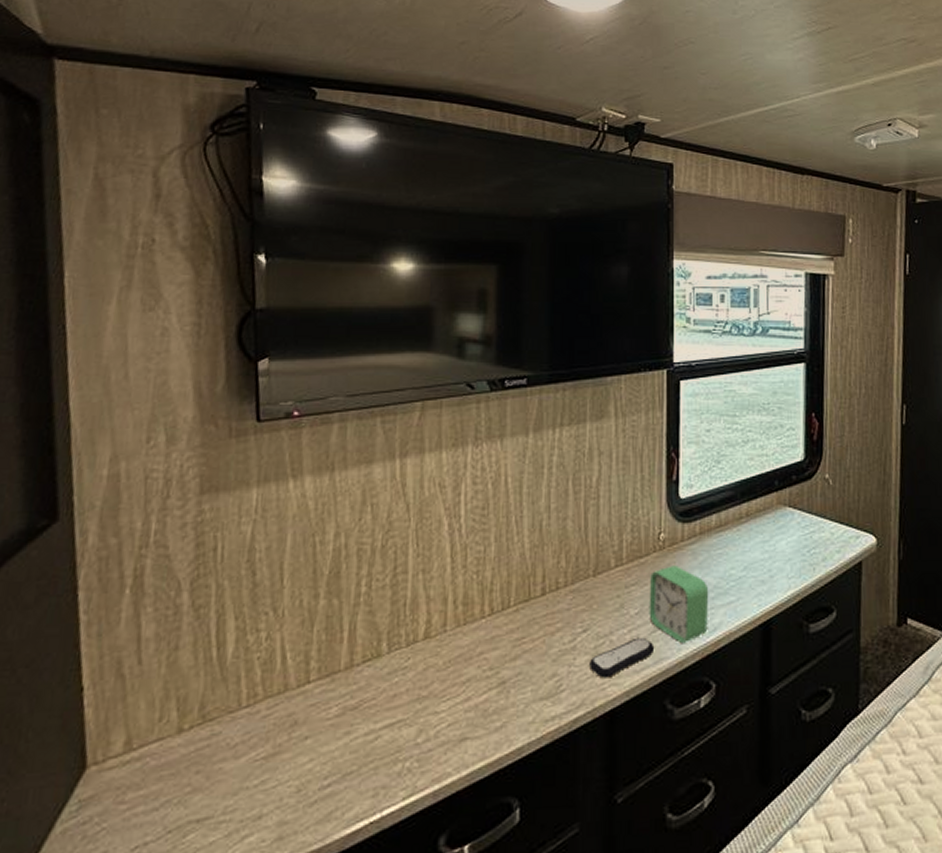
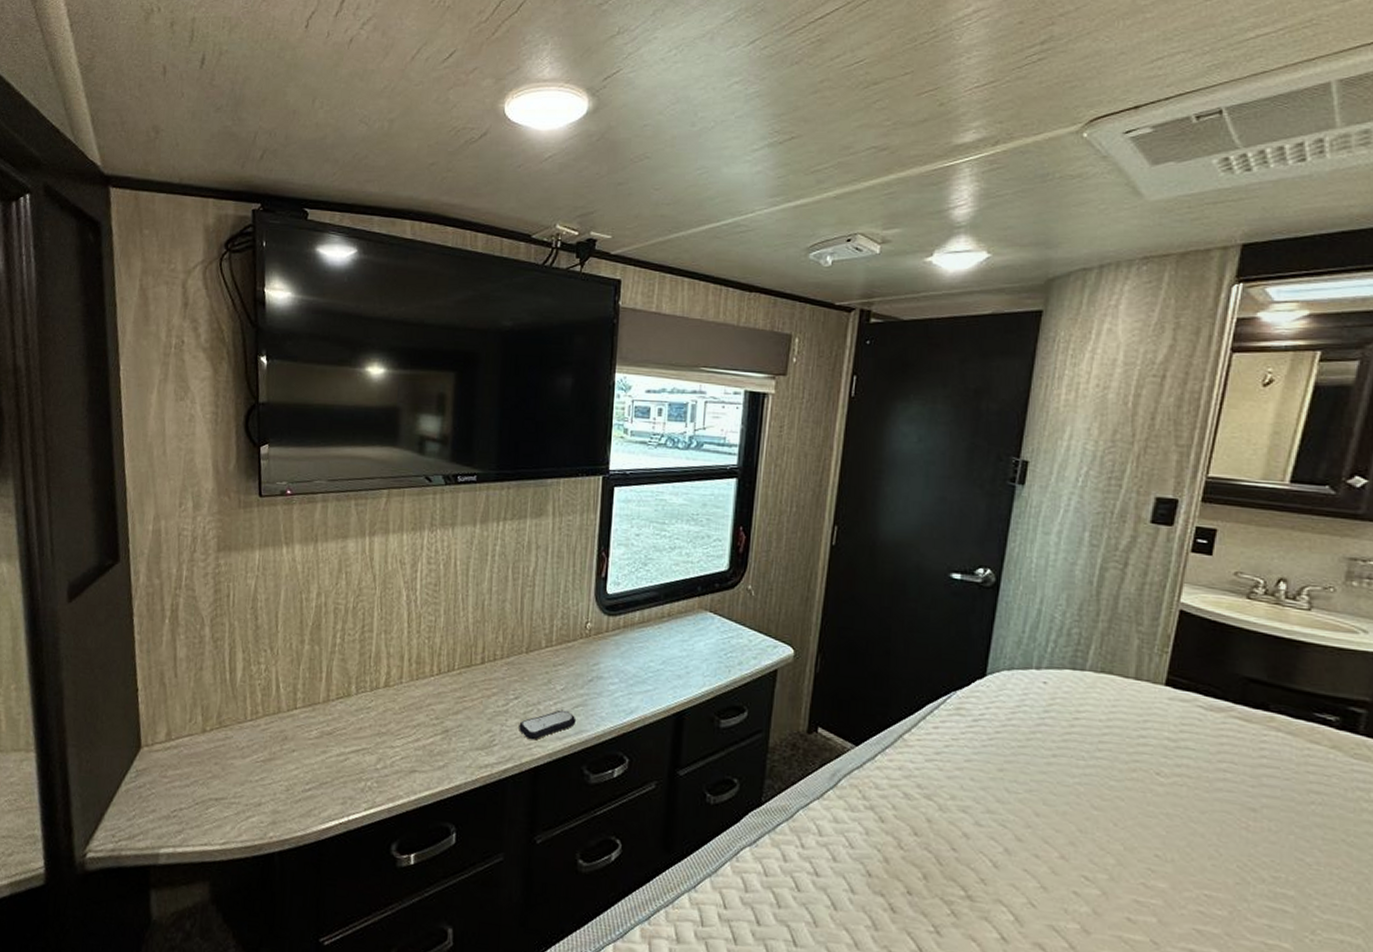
alarm clock: present [649,565,709,643] -> none [573,652,629,720]

